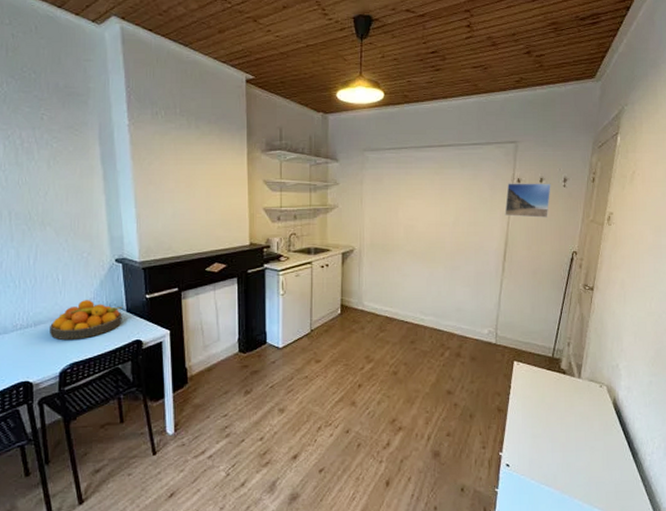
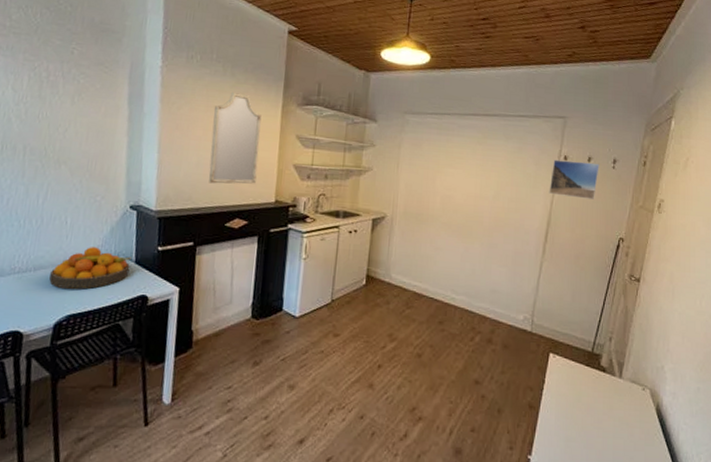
home mirror: none [183,143,230,232] -> present [208,91,262,184]

